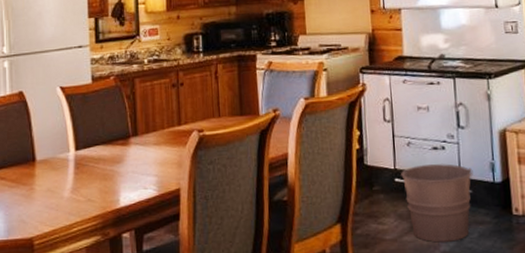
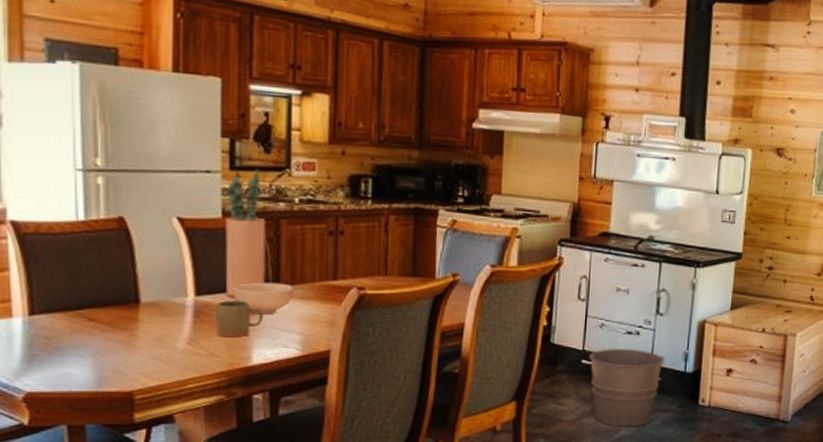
mug: none [91,151,127,185] -> present [215,300,264,338]
vase: none [95,35,126,149] -> present [225,163,266,297]
bowl: none [103,132,149,162] -> present [233,282,294,315]

